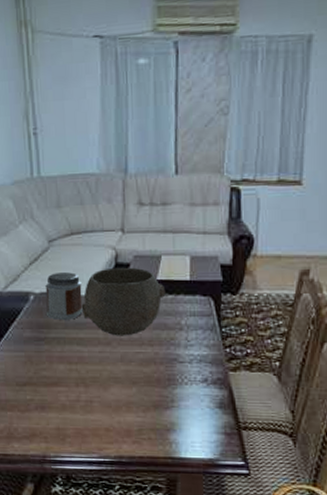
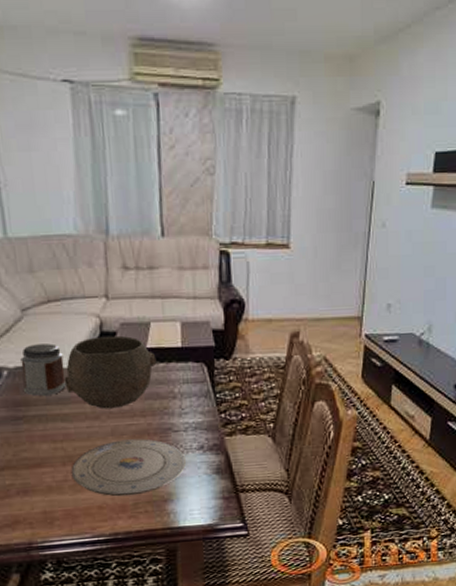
plate: none [83,367,191,422] -> present [71,439,187,497]

